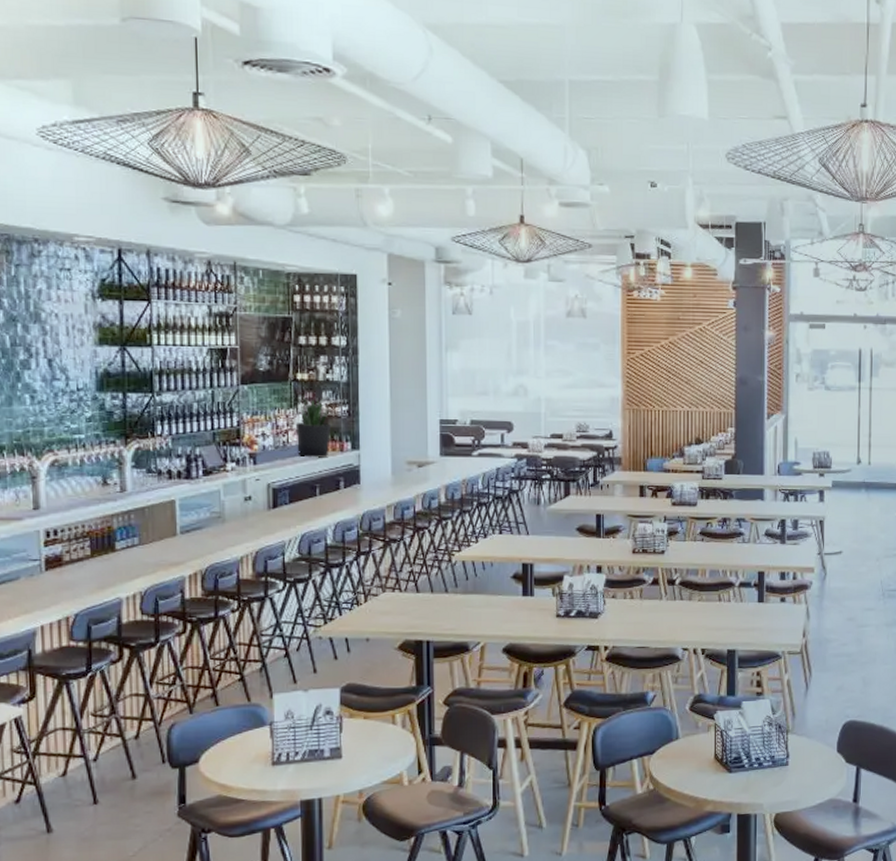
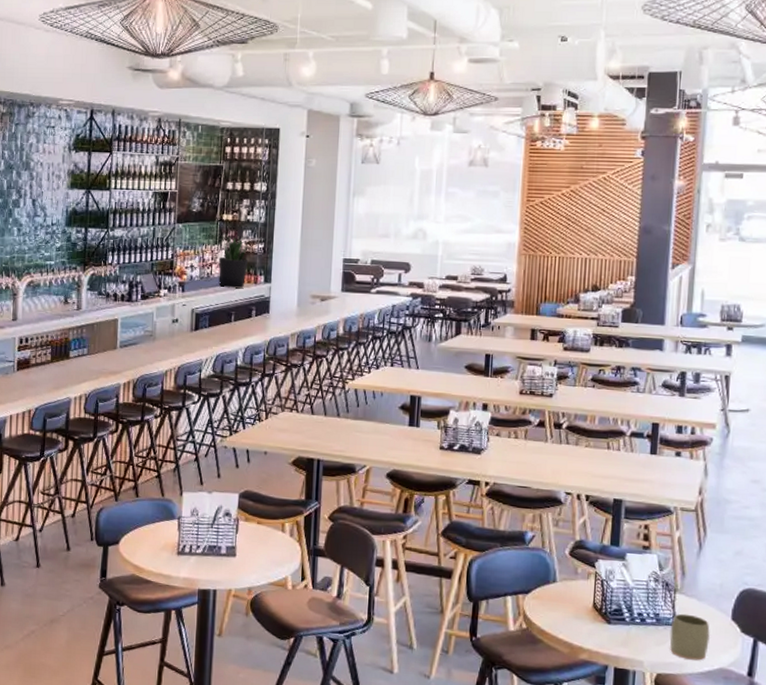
mug: none [785,752,819,796] -> present [669,613,710,660]

